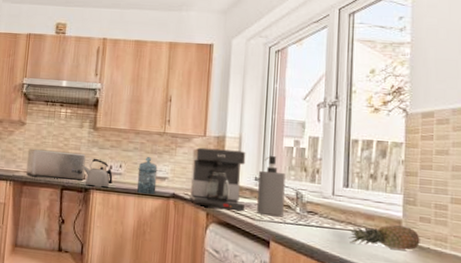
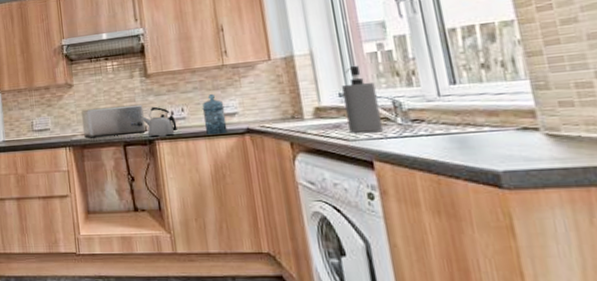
coffee maker: present [189,147,246,212] -> none [259,67,335,137]
fruit: present [348,225,420,251] -> none [467,115,567,148]

